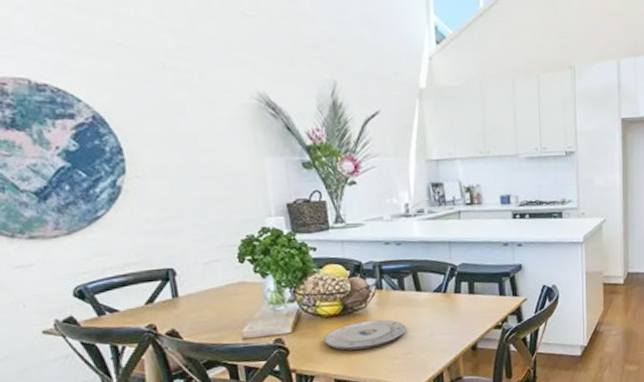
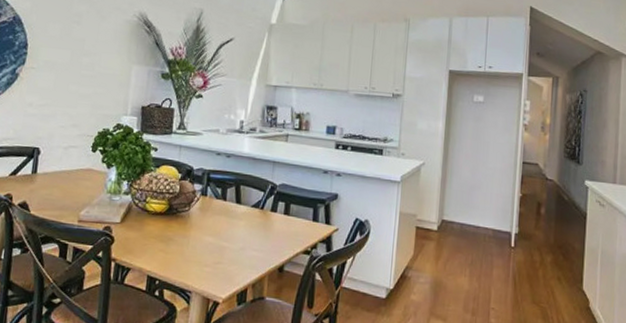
plate: present [323,319,407,351] -> none [145,223,221,251]

